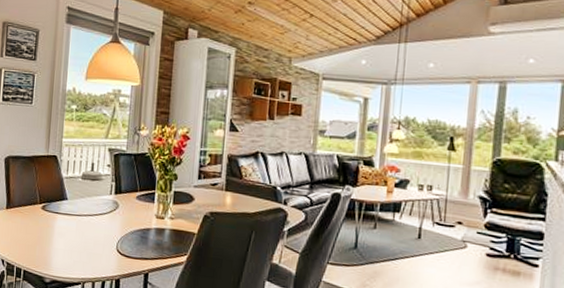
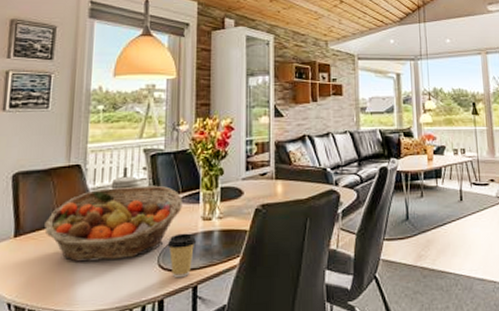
fruit basket: none [29,178,140,241] -> present [45,185,183,262]
coffee cup: none [125,226,149,265] -> present [167,233,196,278]

